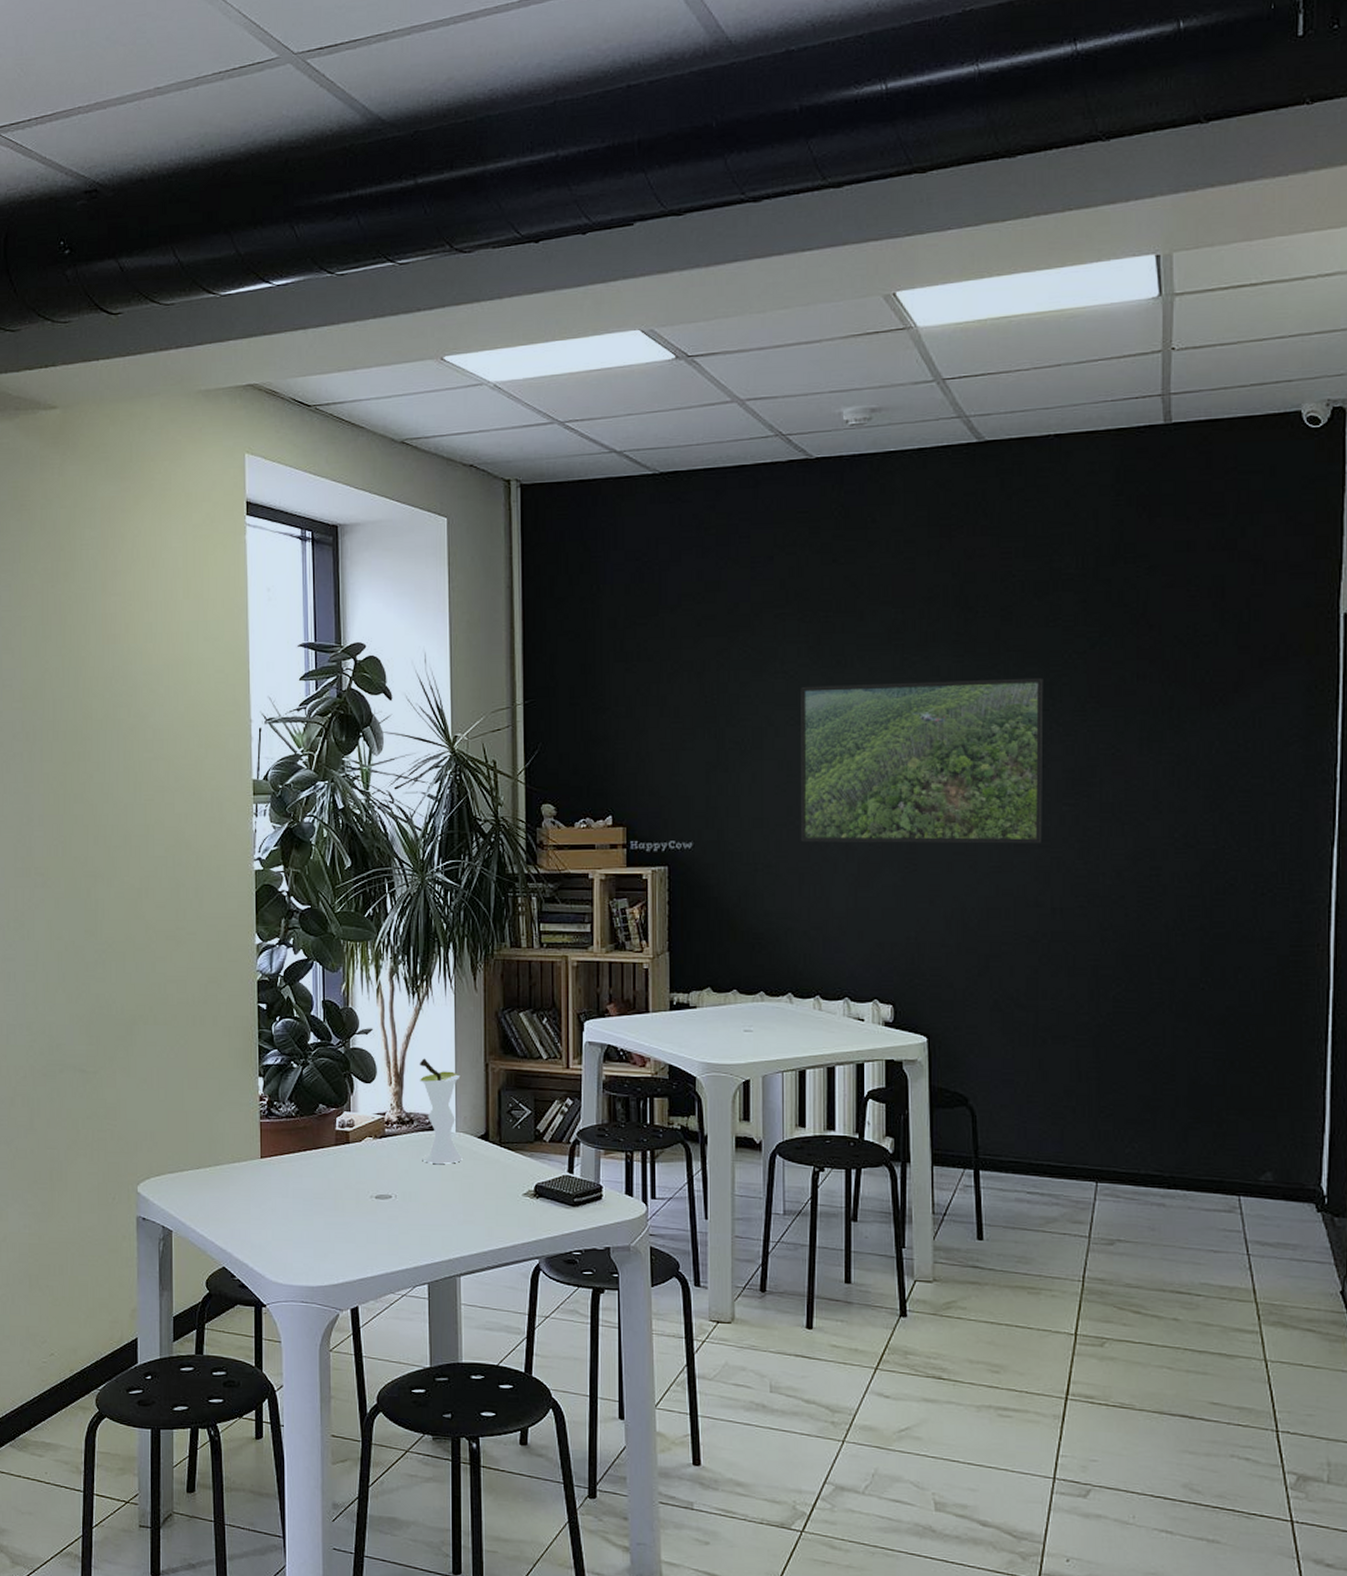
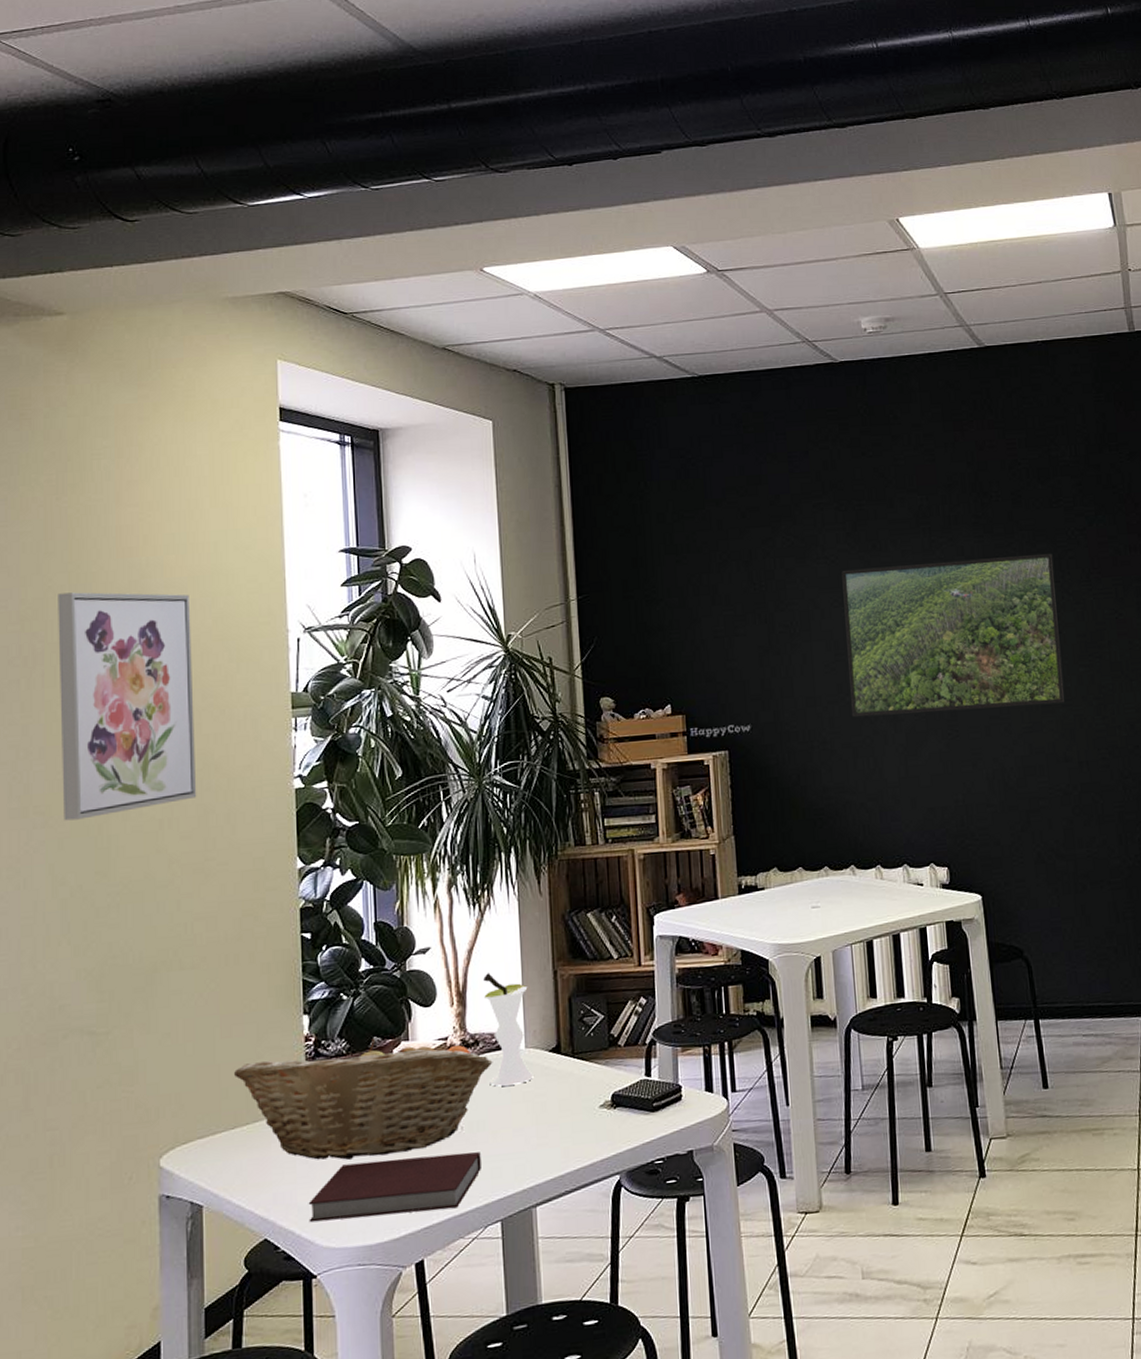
wall art: none [53,675,170,883] -> present [58,592,197,821]
fruit basket: none [199,1105,426,1211] -> present [234,1038,493,1160]
notebook: none [260,1213,412,1266] -> present [308,1152,481,1223]

